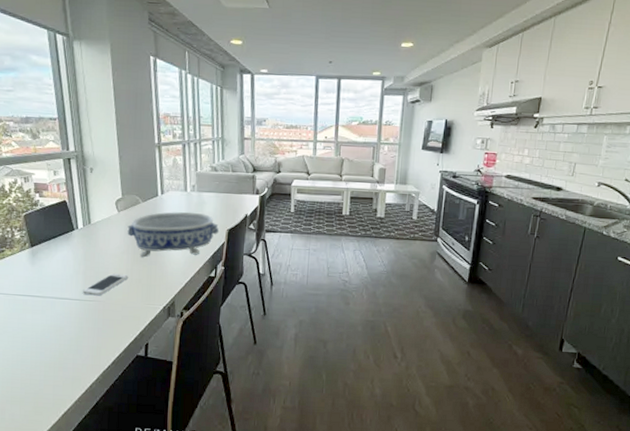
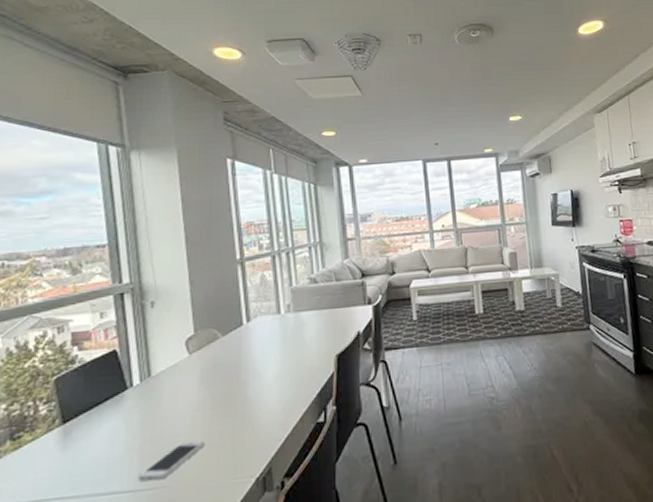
decorative bowl: present [127,211,220,258] -> none [202,339,326,412]

